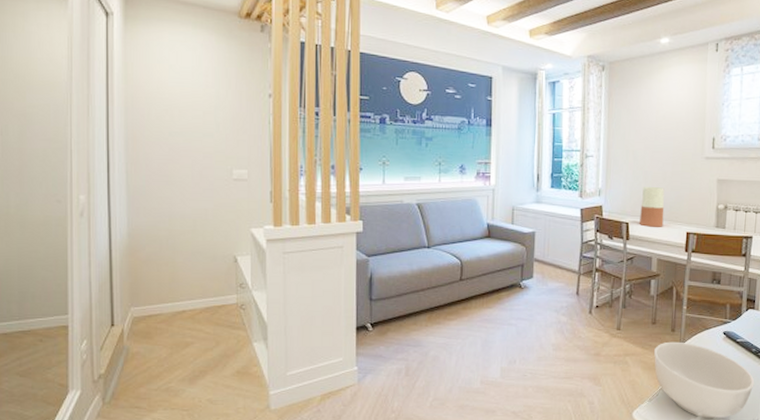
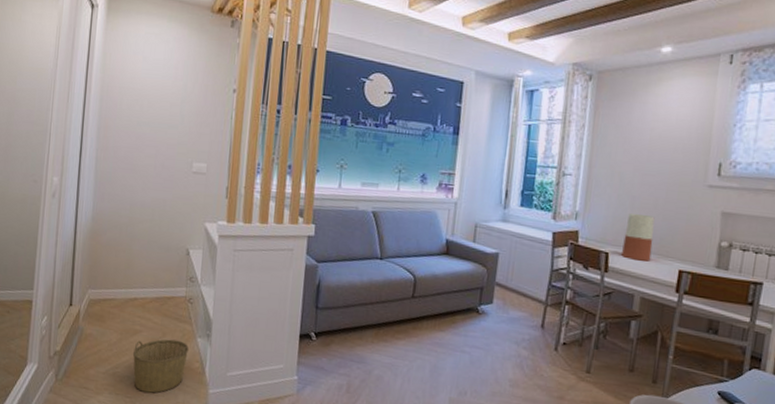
basket: none [185,347,245,403] -> present [132,339,189,393]

